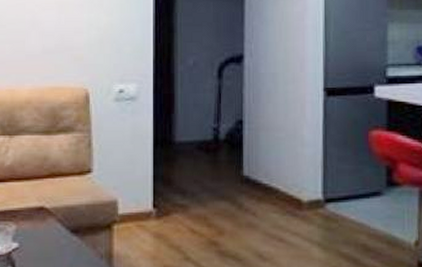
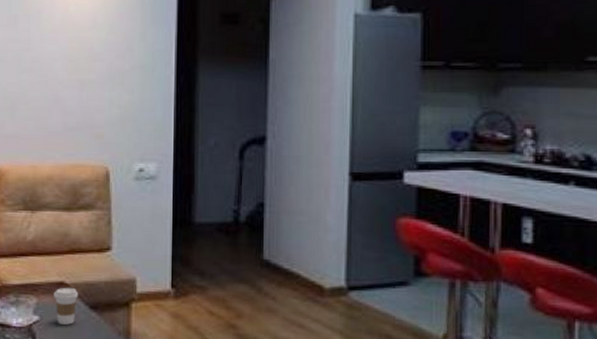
coffee cup: none [34,212,59,250] -> present [54,287,79,325]

